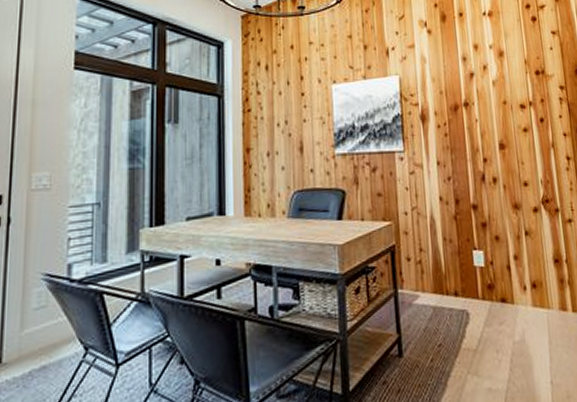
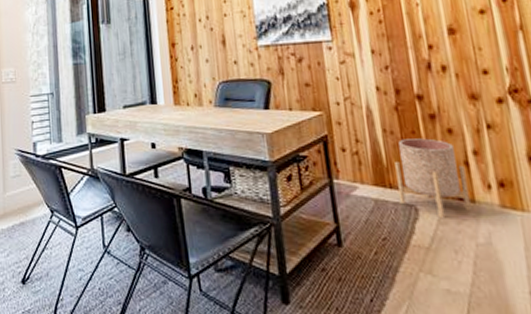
planter: none [452,245,511,320] -> present [395,138,472,218]

